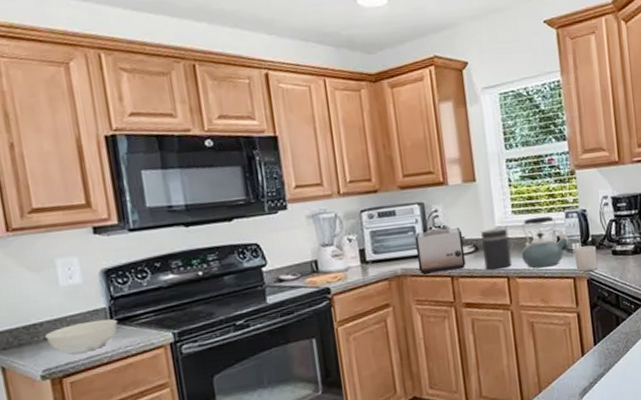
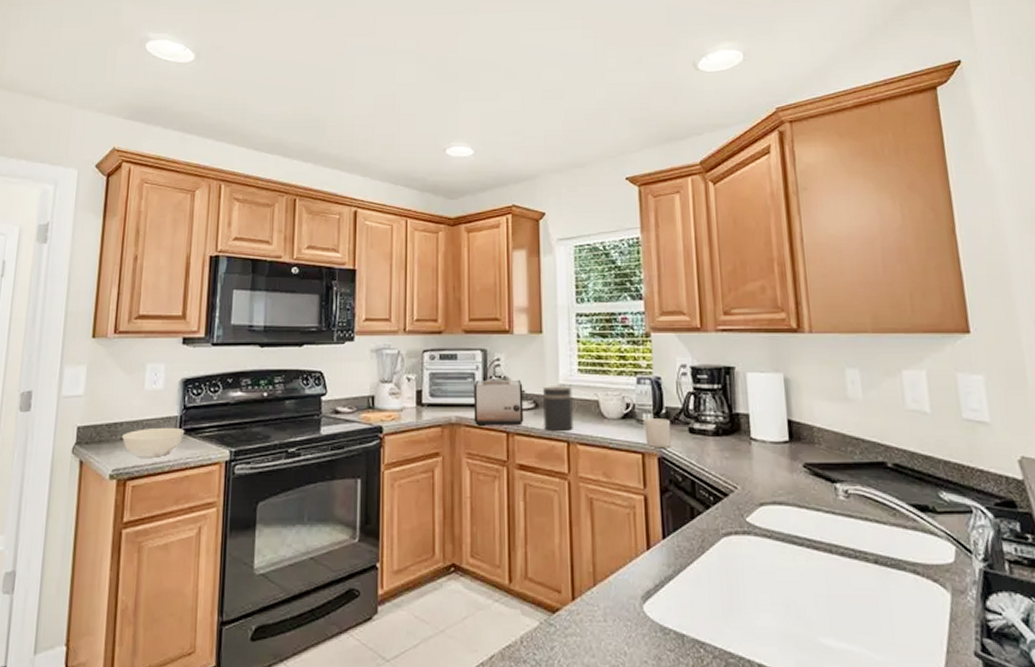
kettle: present [521,216,569,268] -> none [584,379,640,436]

